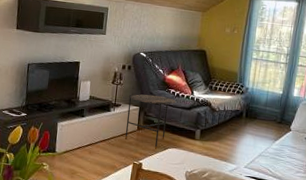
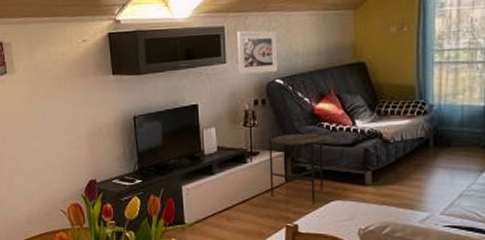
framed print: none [114,13,146,48] -> present [236,30,278,76]

